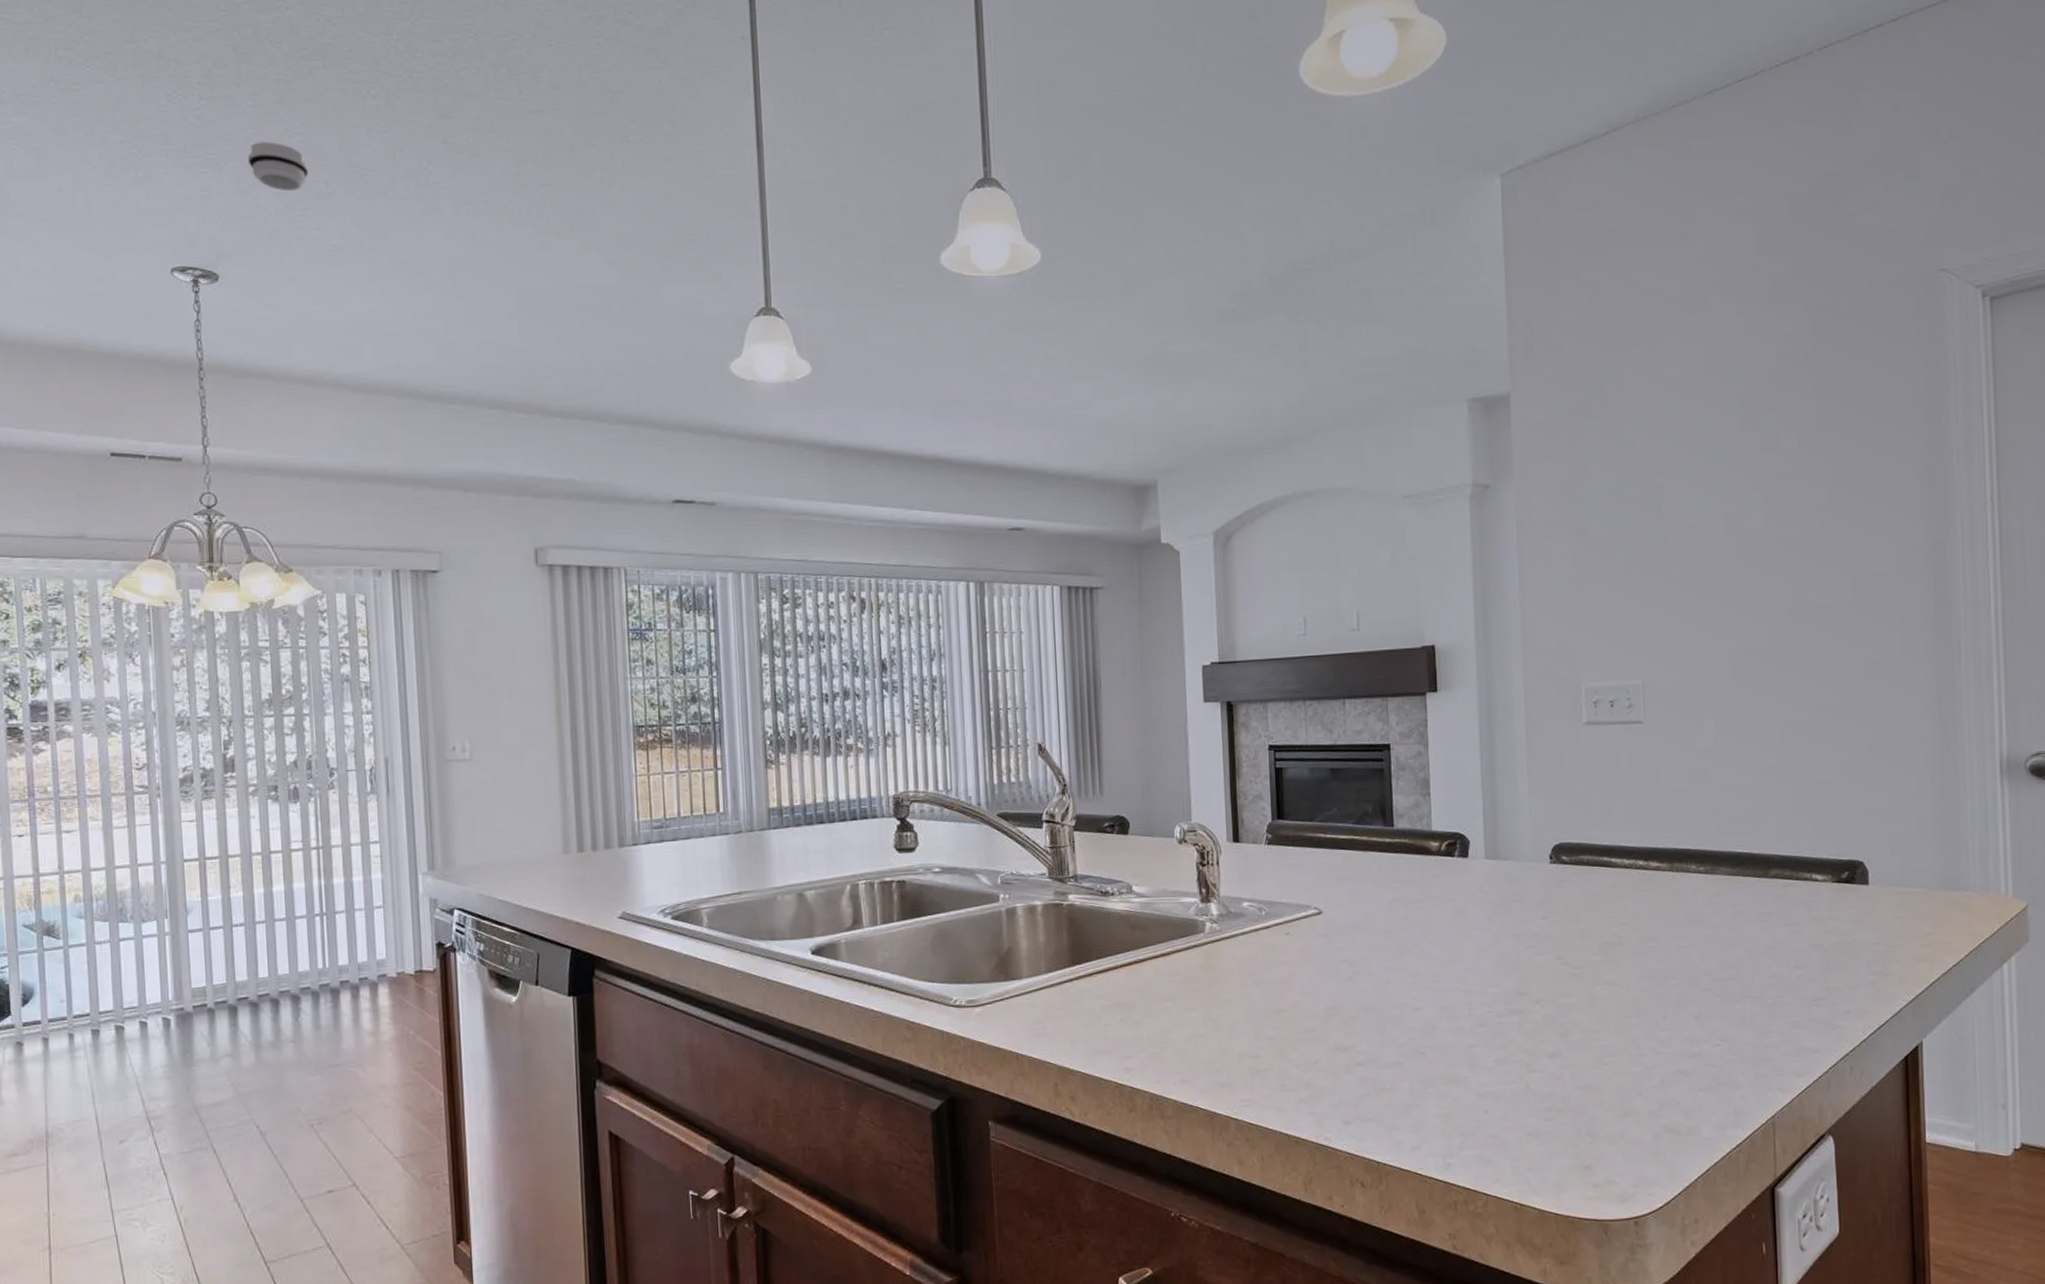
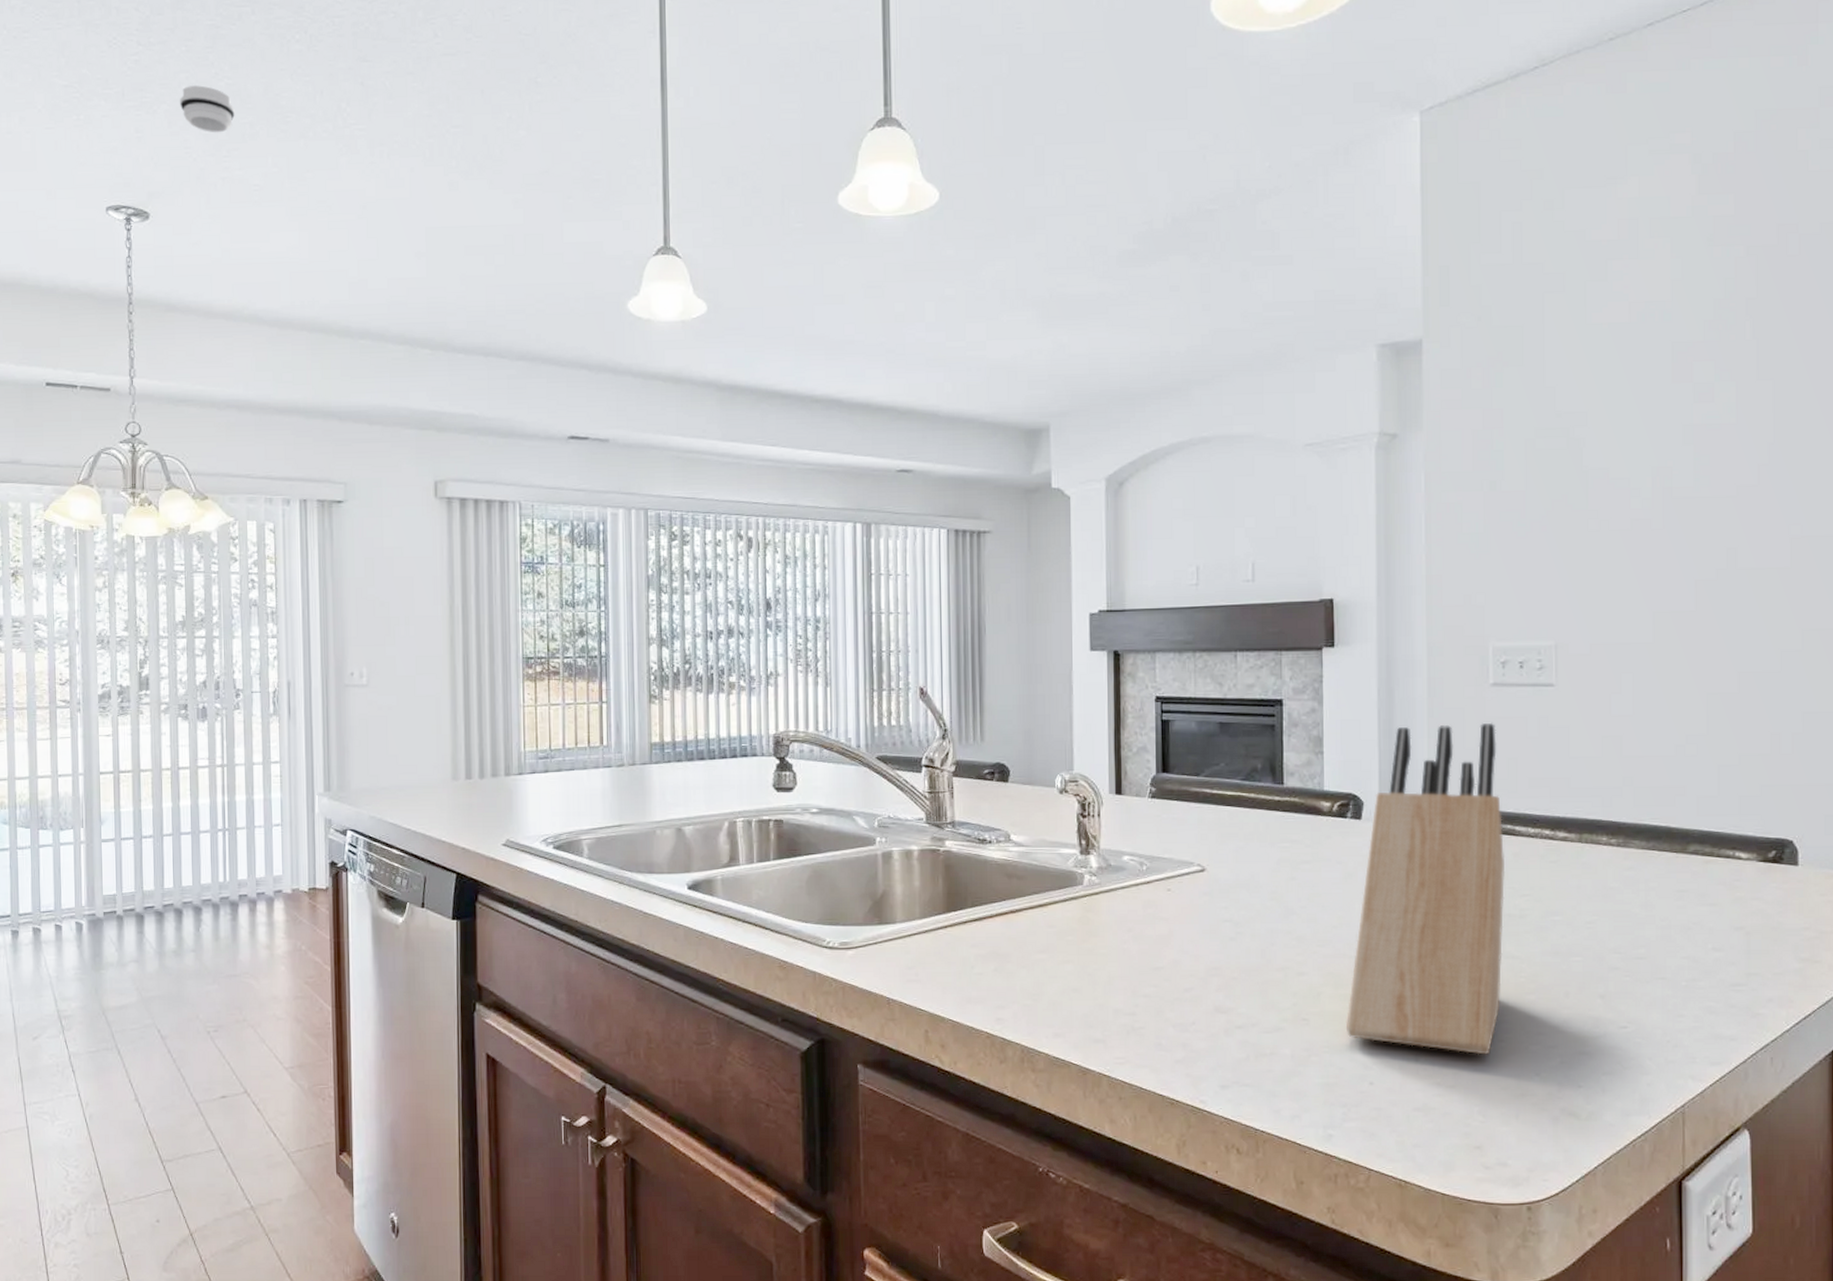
knife block: none [1459,759,1604,1079] -> present [1345,722,1505,1055]

